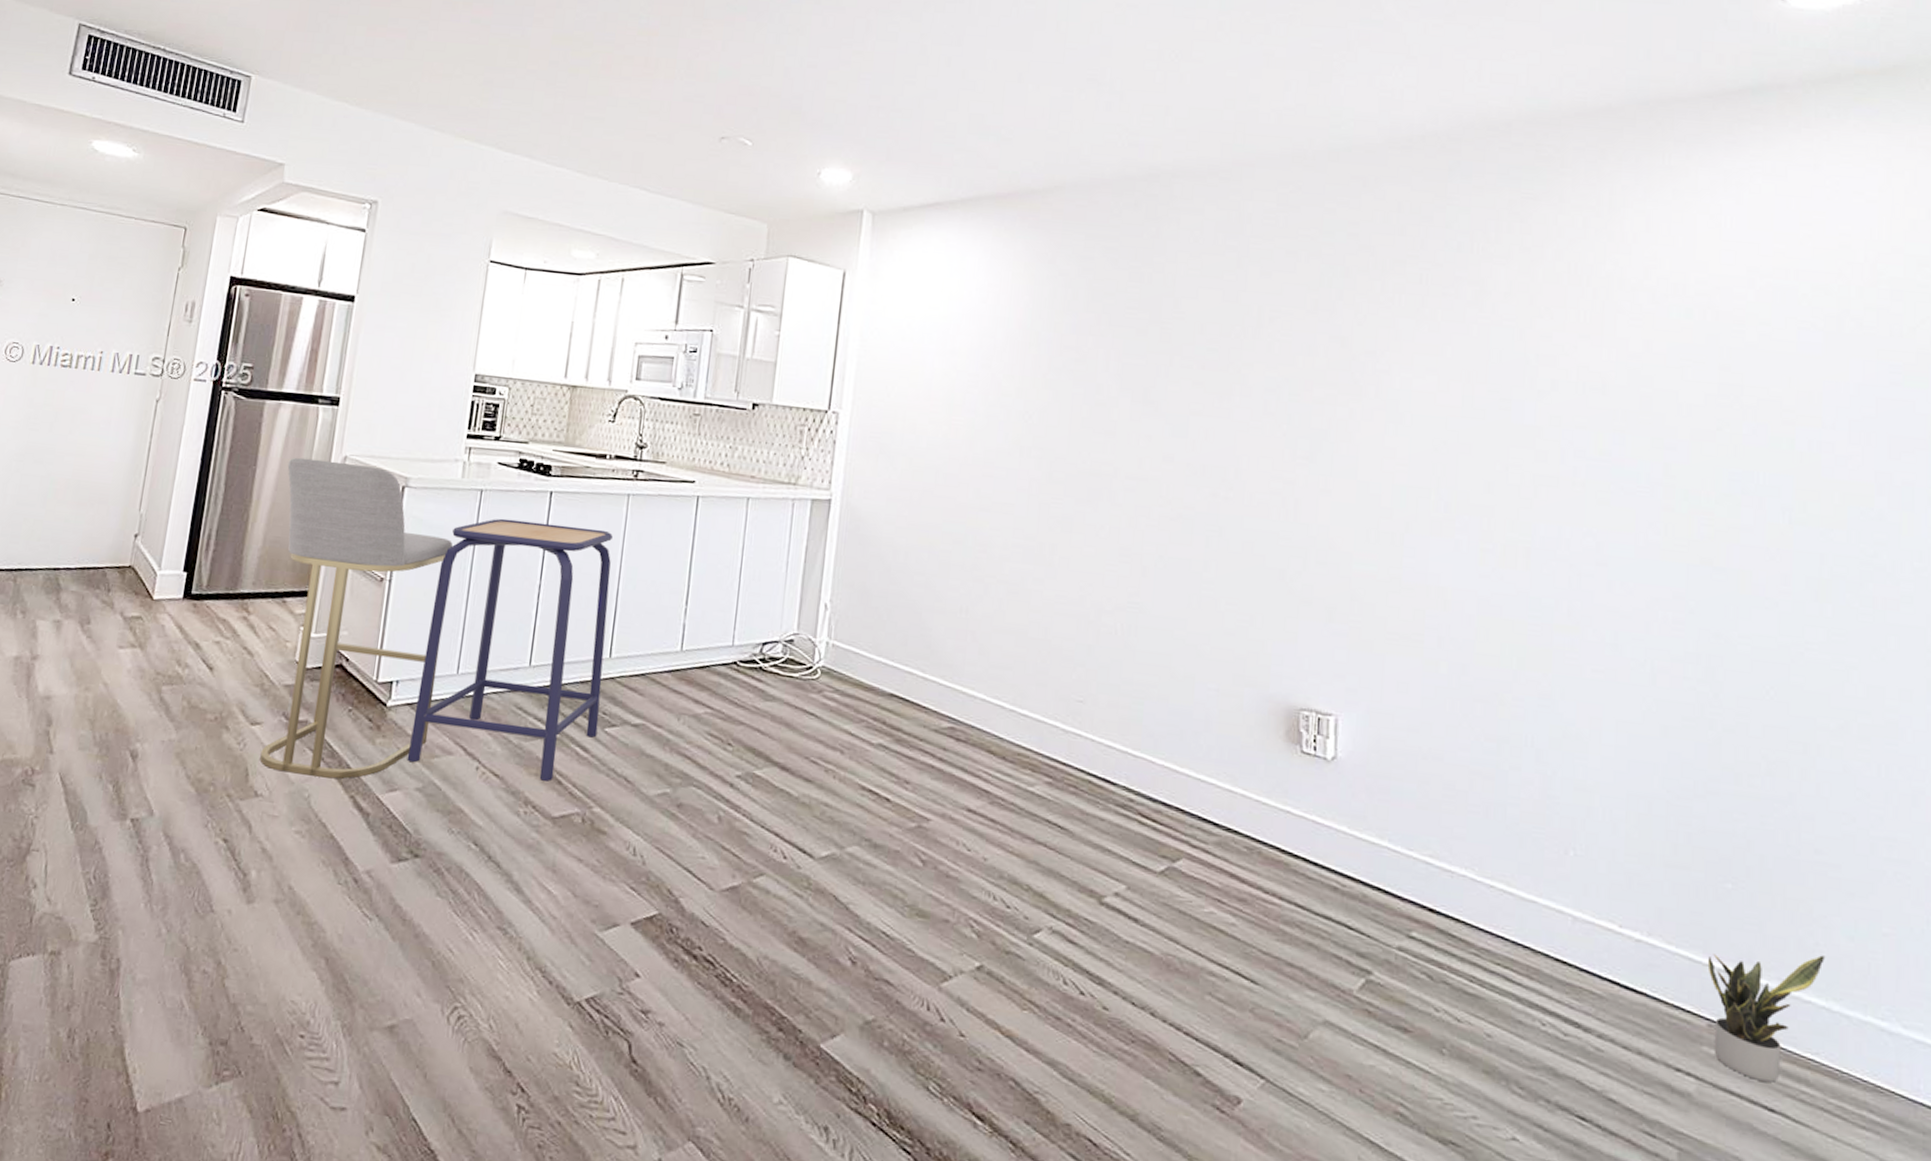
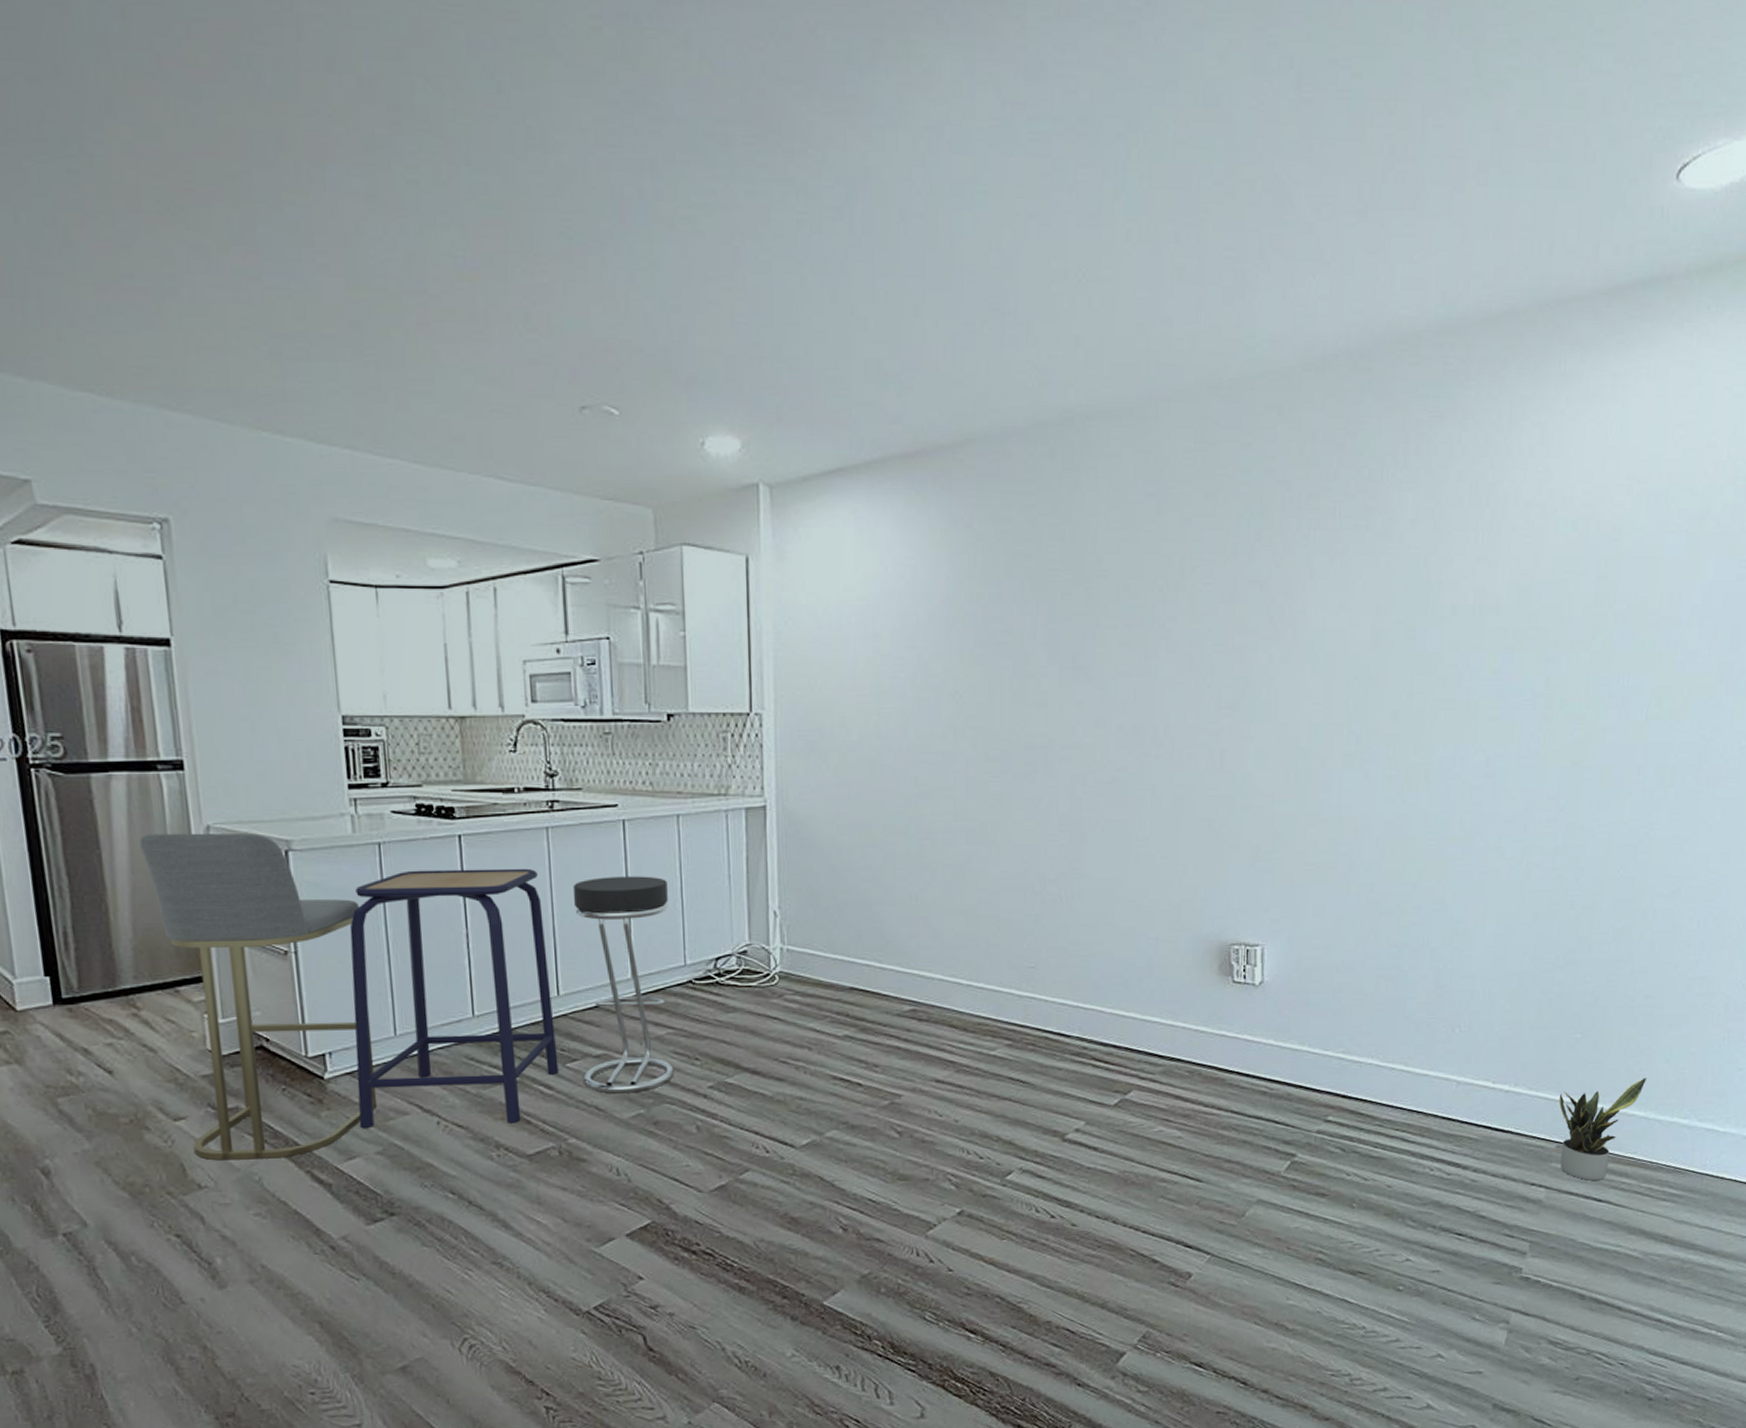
bar stool: none [618,547,729,770] -> present [573,876,674,1094]

